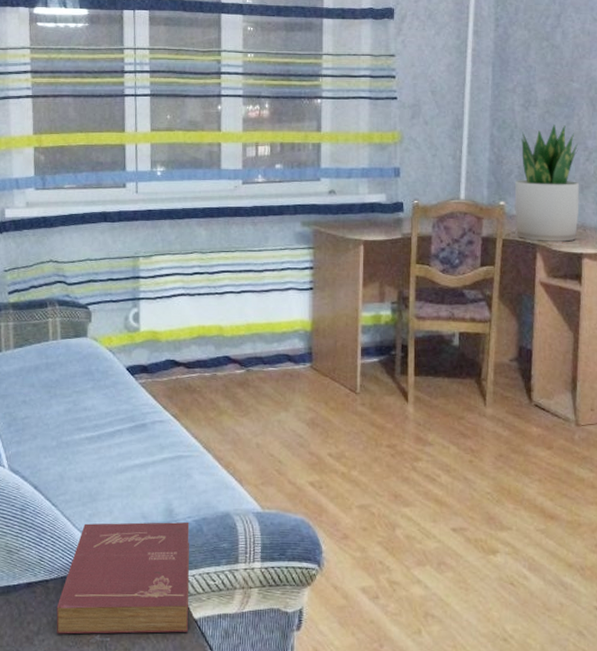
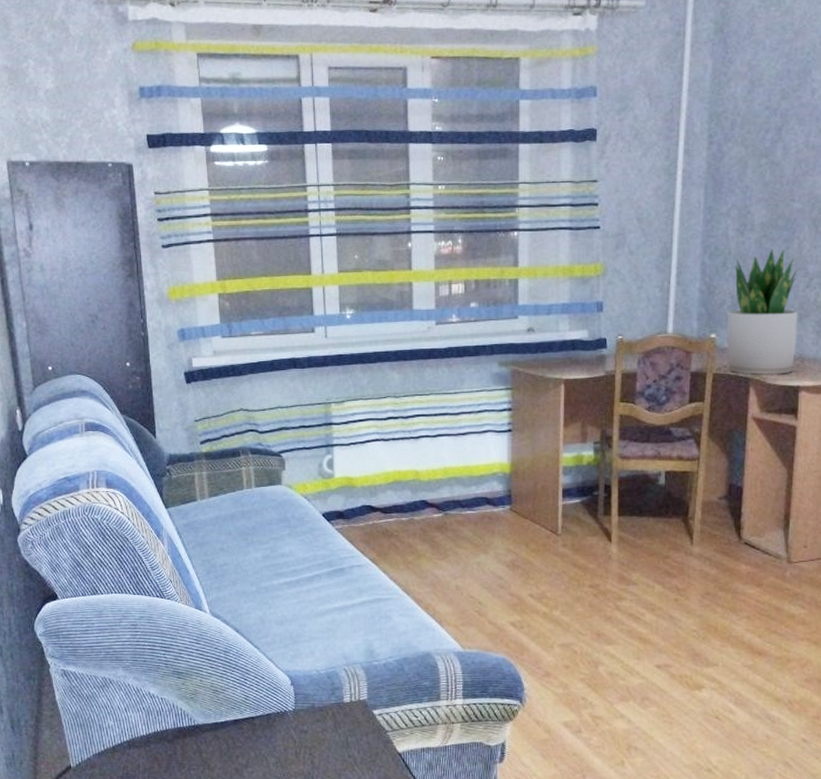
book: present [56,522,190,634] -> none [263,662,393,767]

